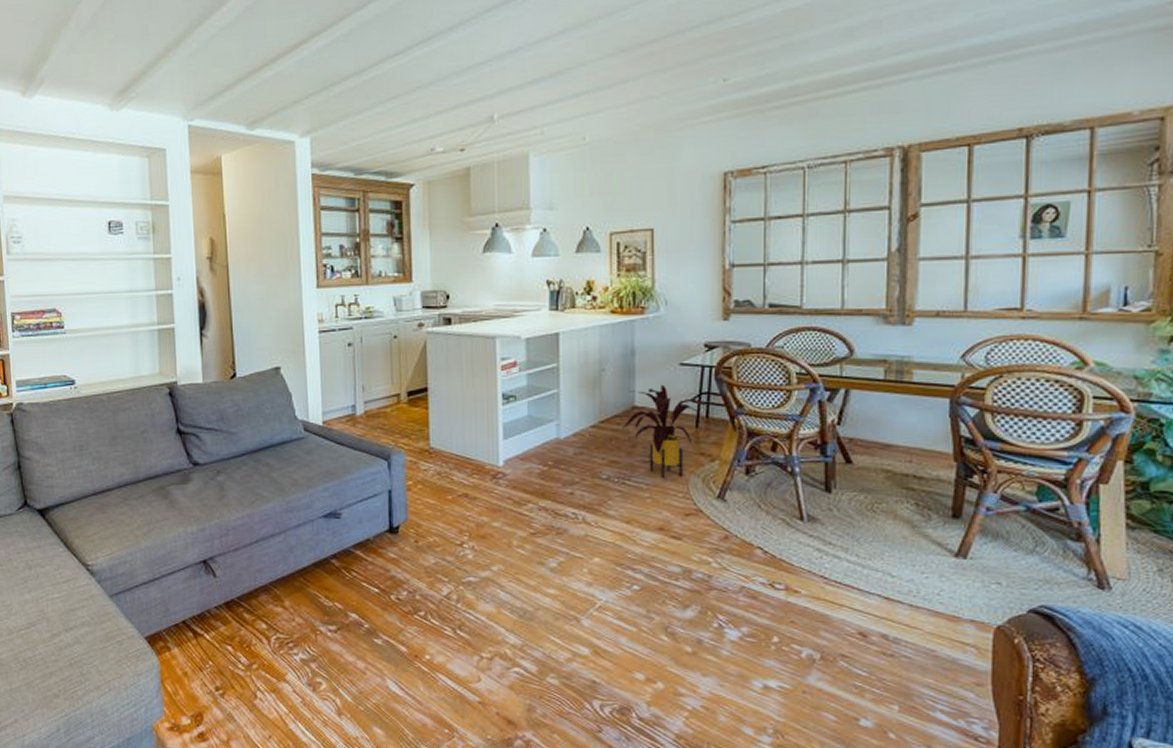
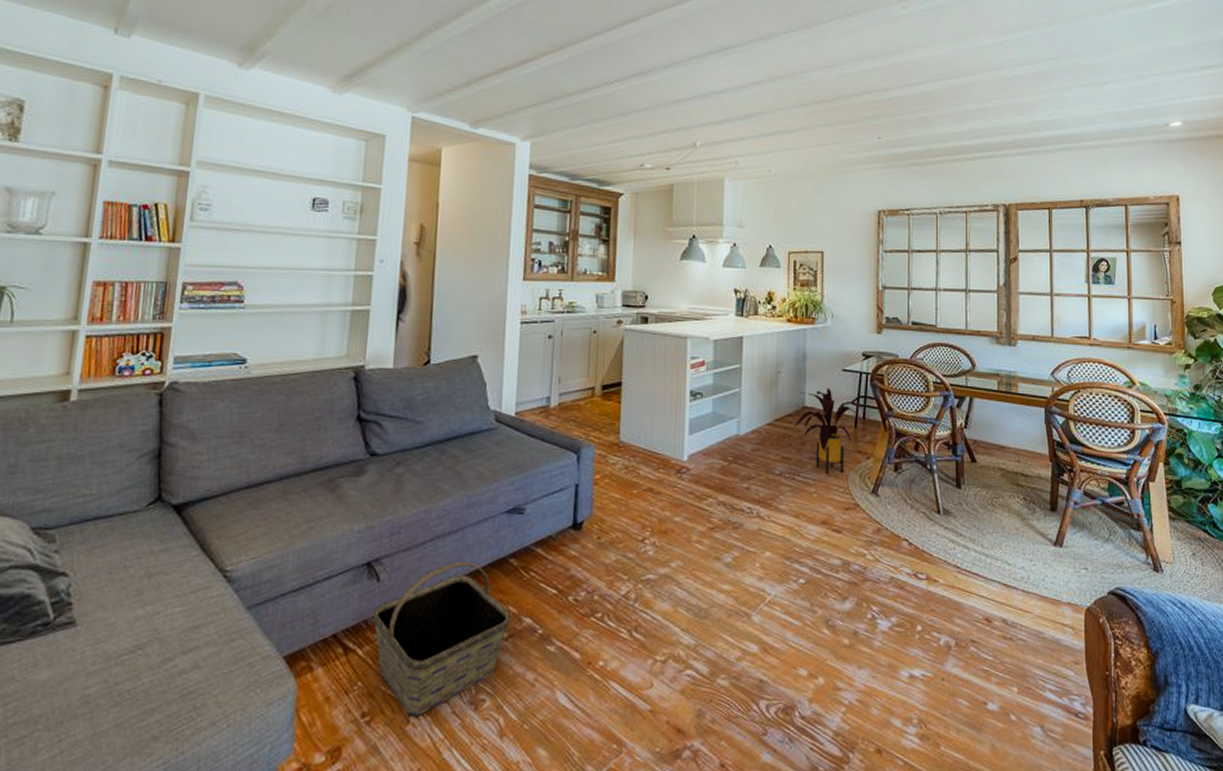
basket: none [214,561,337,692] -> present [373,561,510,716]

